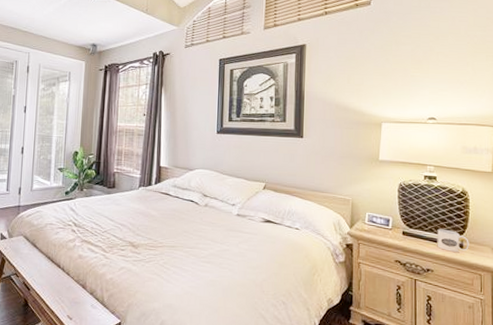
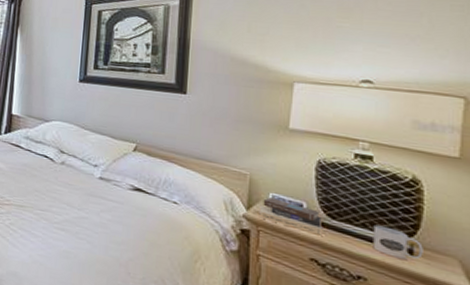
books: none [359,216,404,242] -> present [259,197,323,236]

